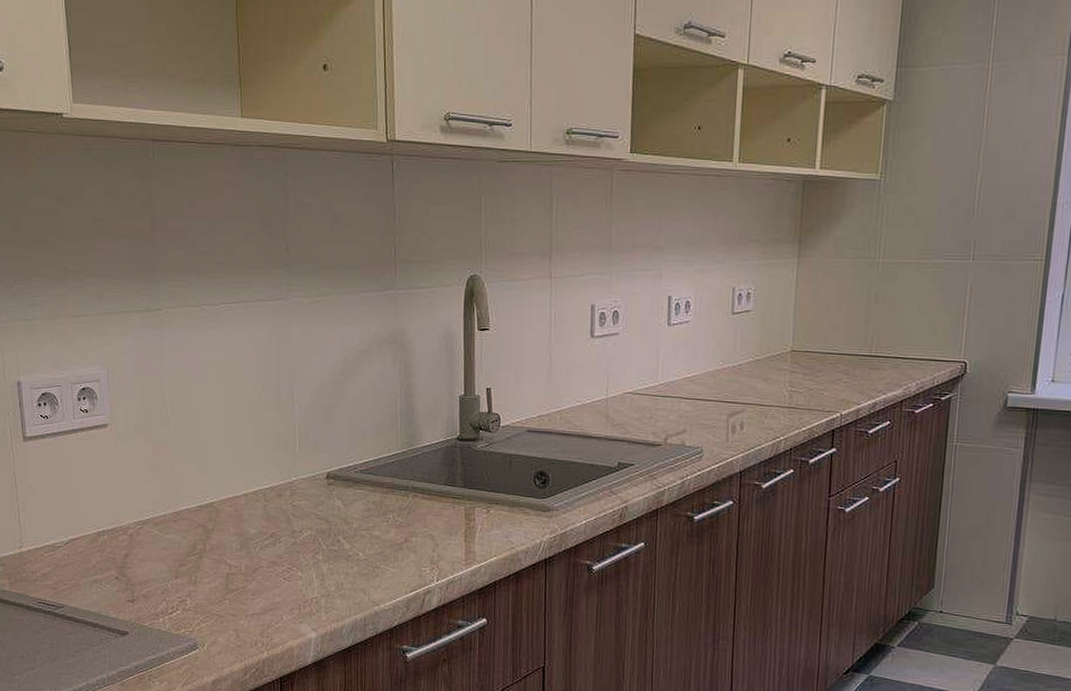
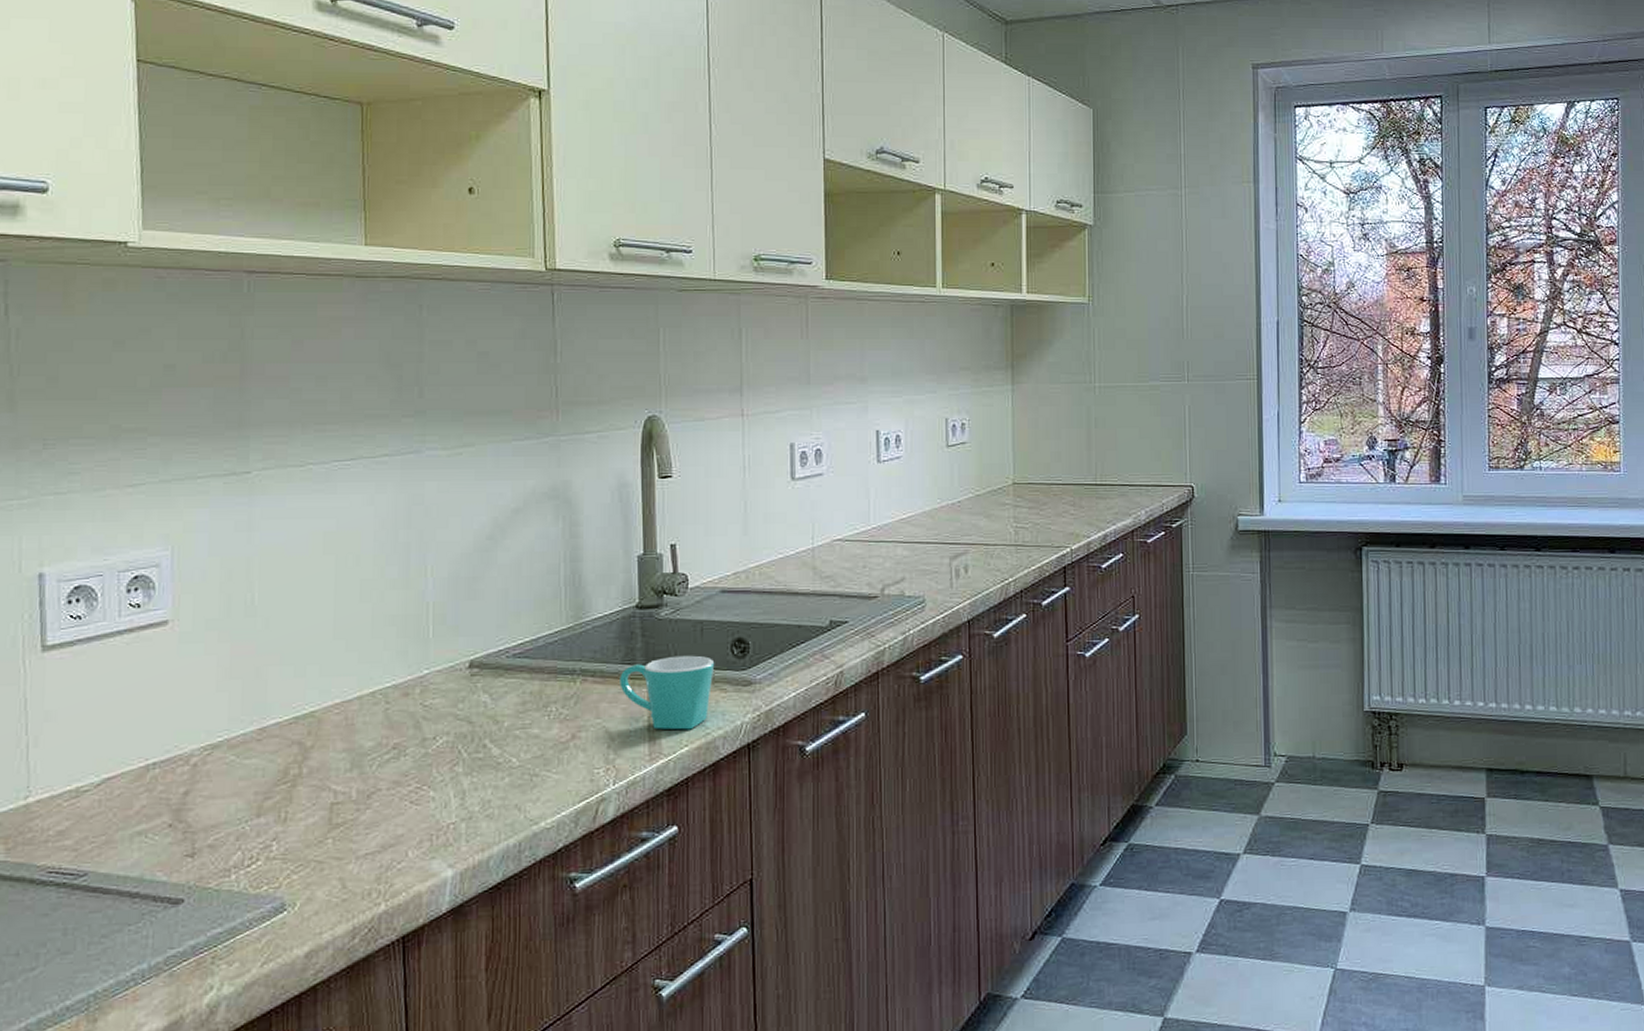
mug: none [443,482,520,544] -> present [620,655,715,730]

